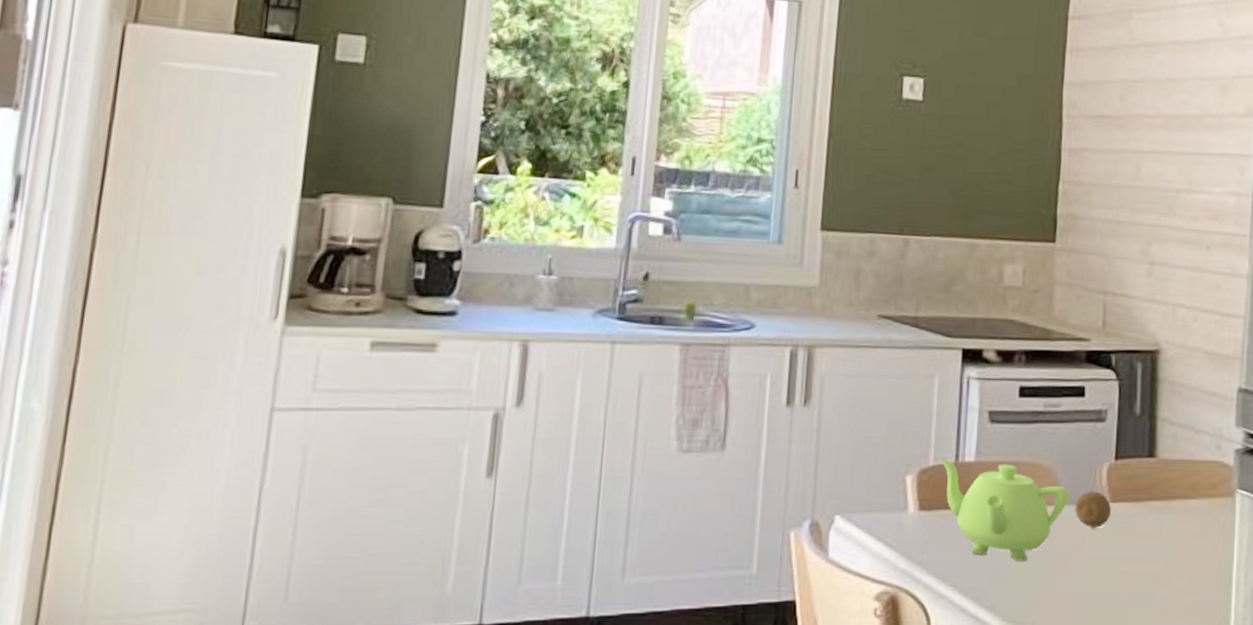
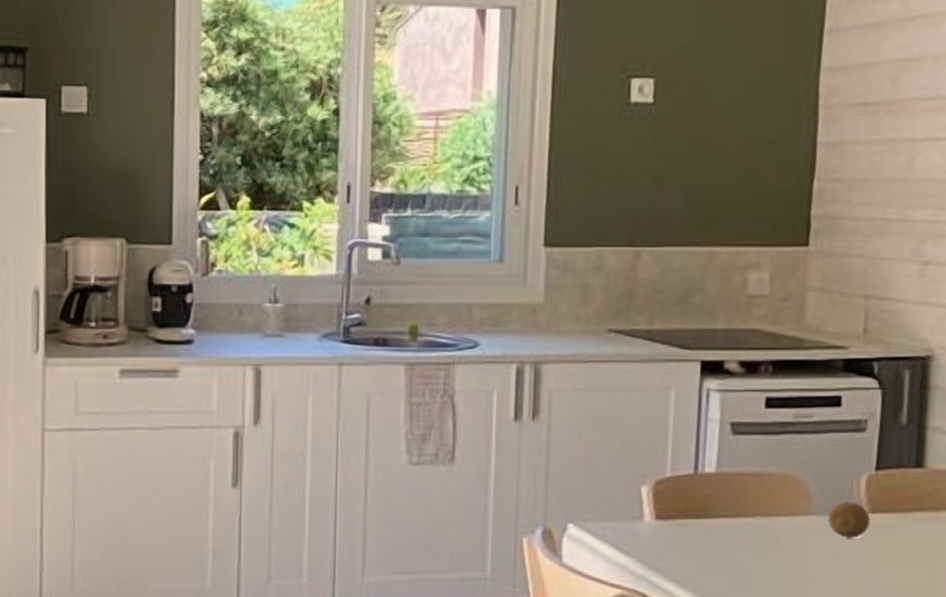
teapot: present [938,457,1069,561] -> none [675,468,822,569]

